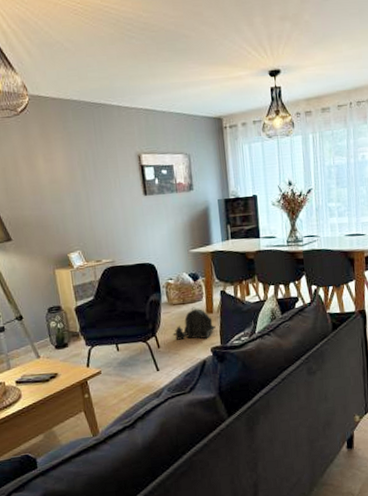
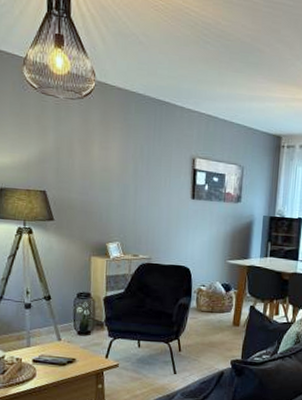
backpack: present [172,307,216,340] -> none [196,317,239,351]

